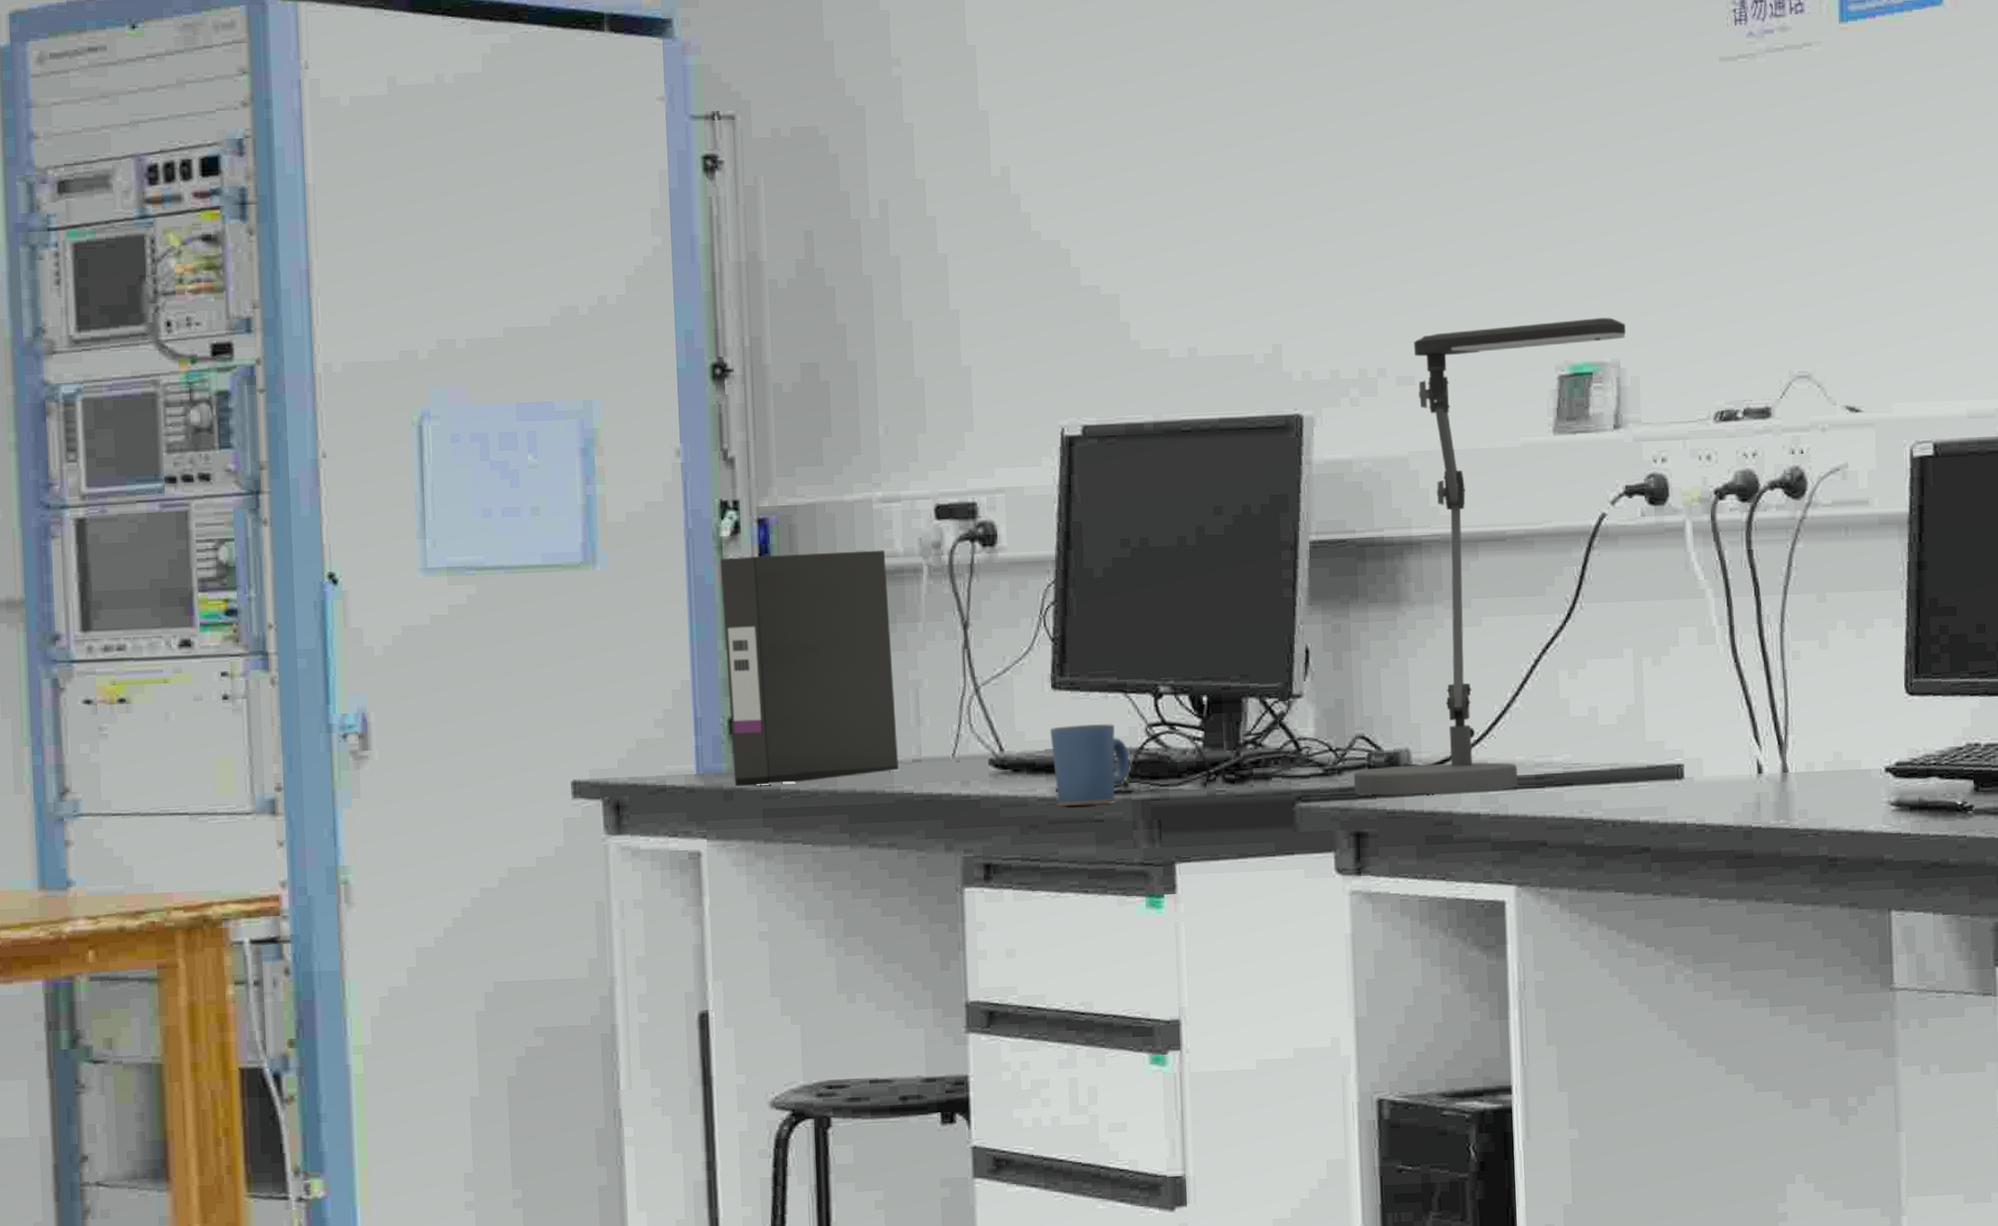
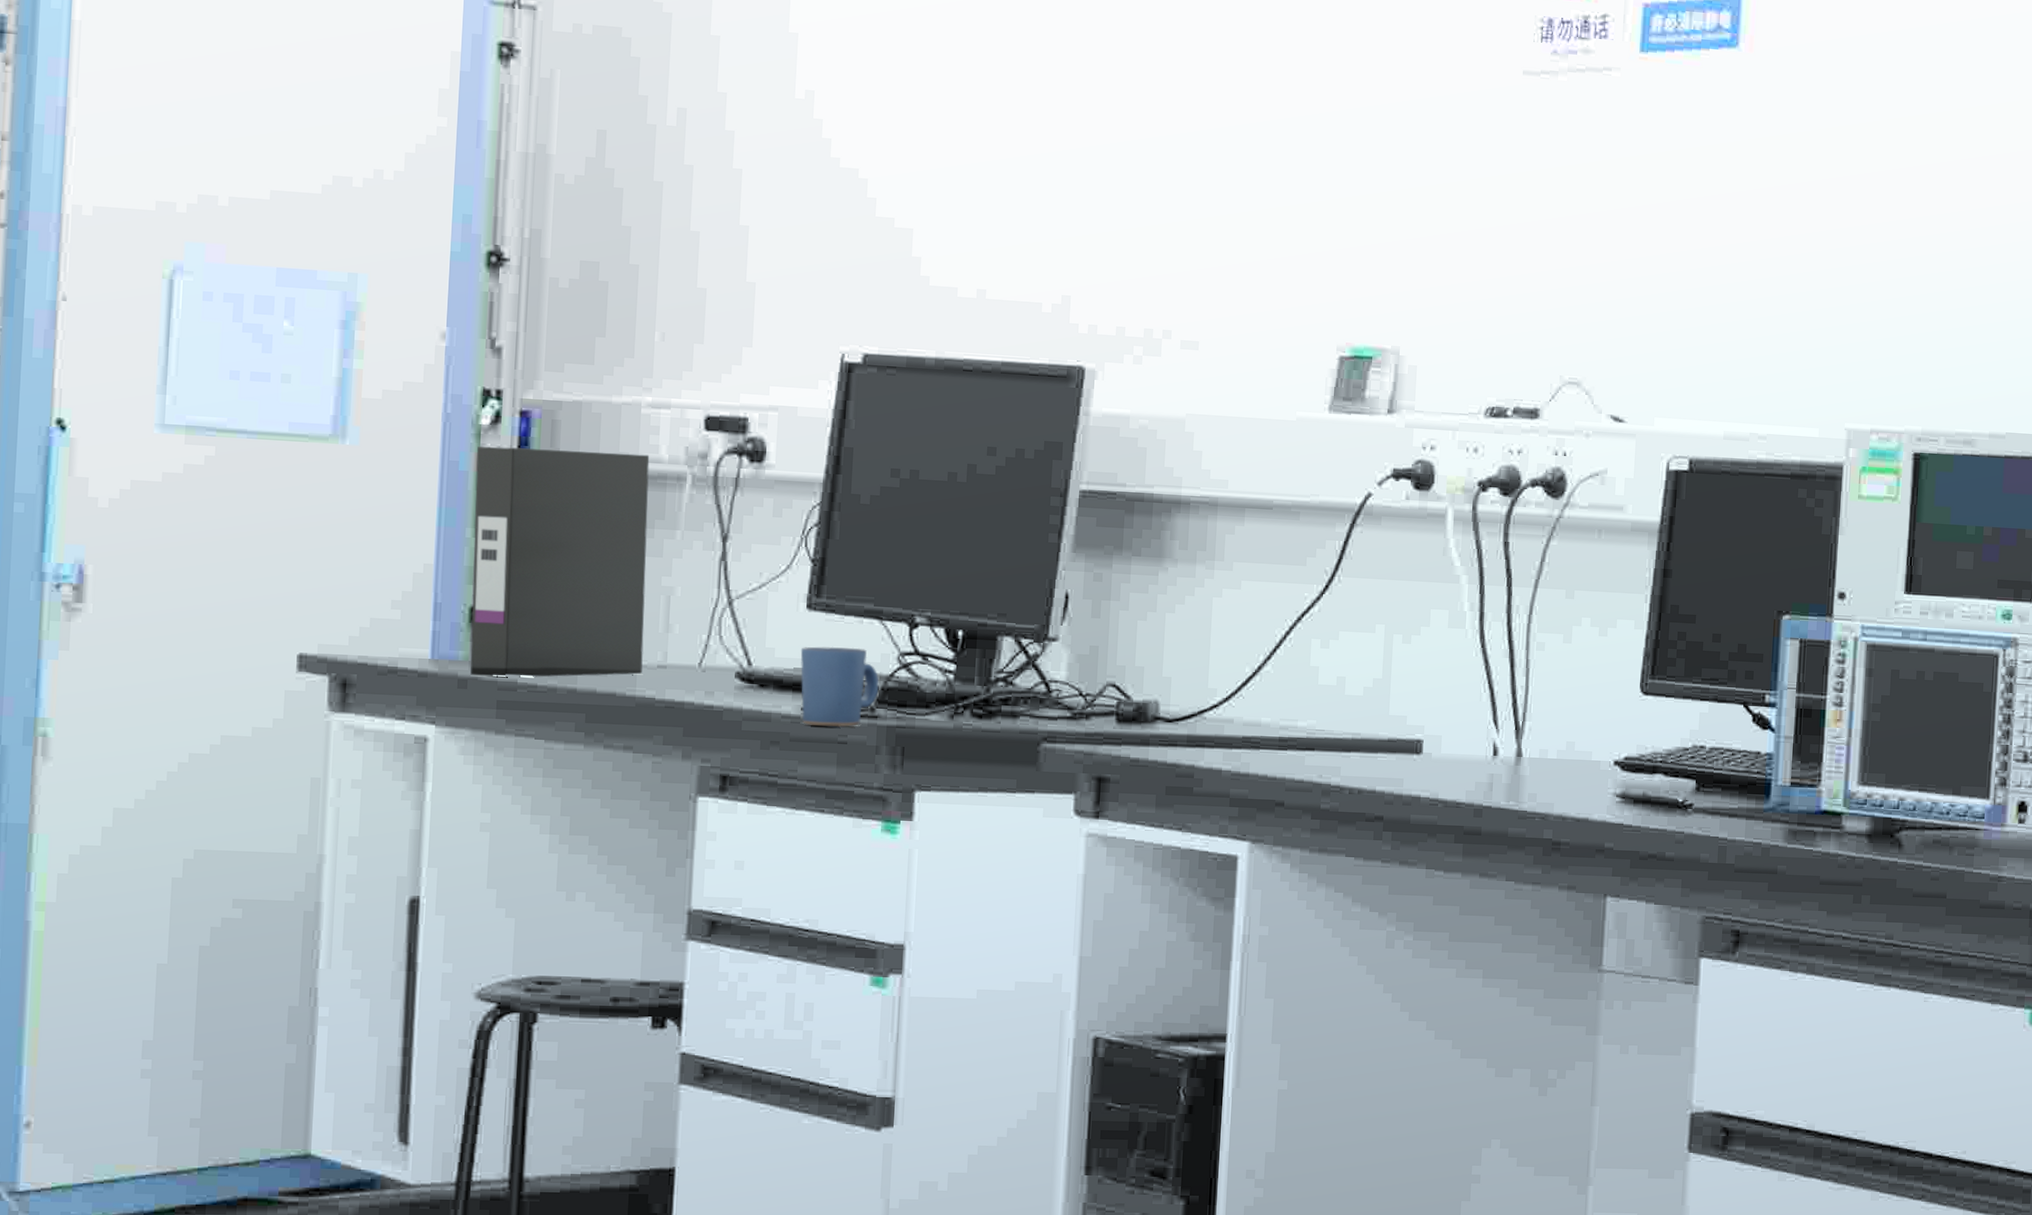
desk lamp: present [1353,318,1626,796] -> none [1100,302,1409,749]

